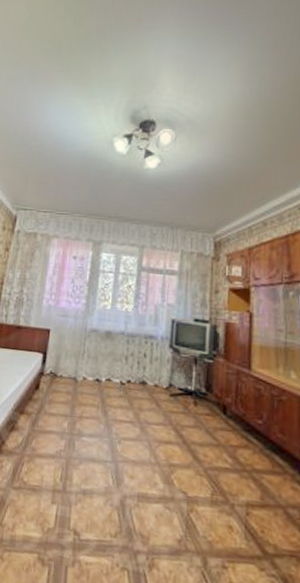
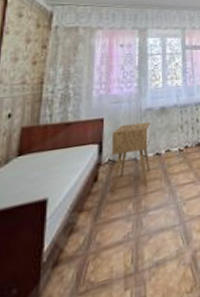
nightstand: none [50,340,94,410] -> present [111,121,151,193]

